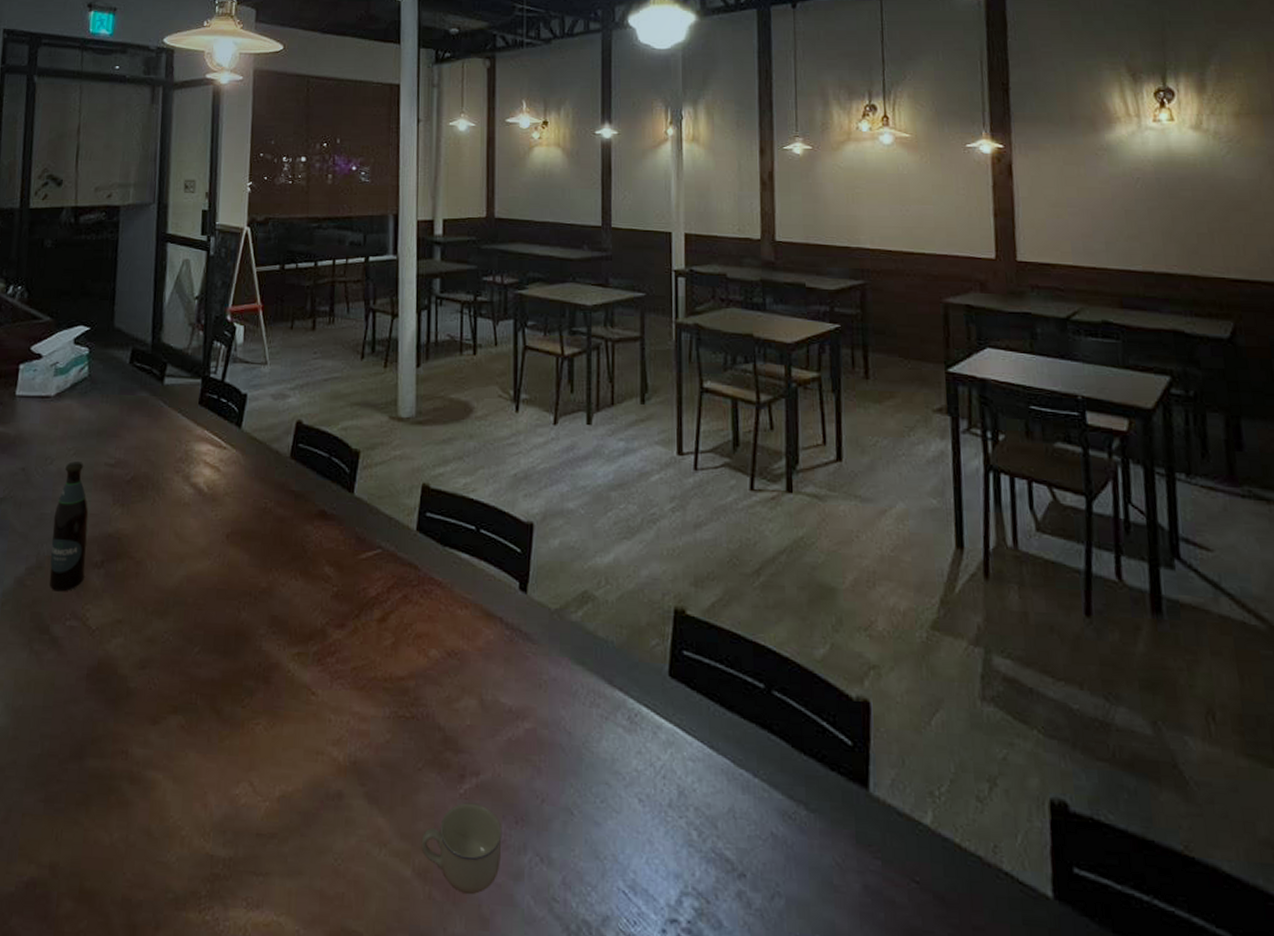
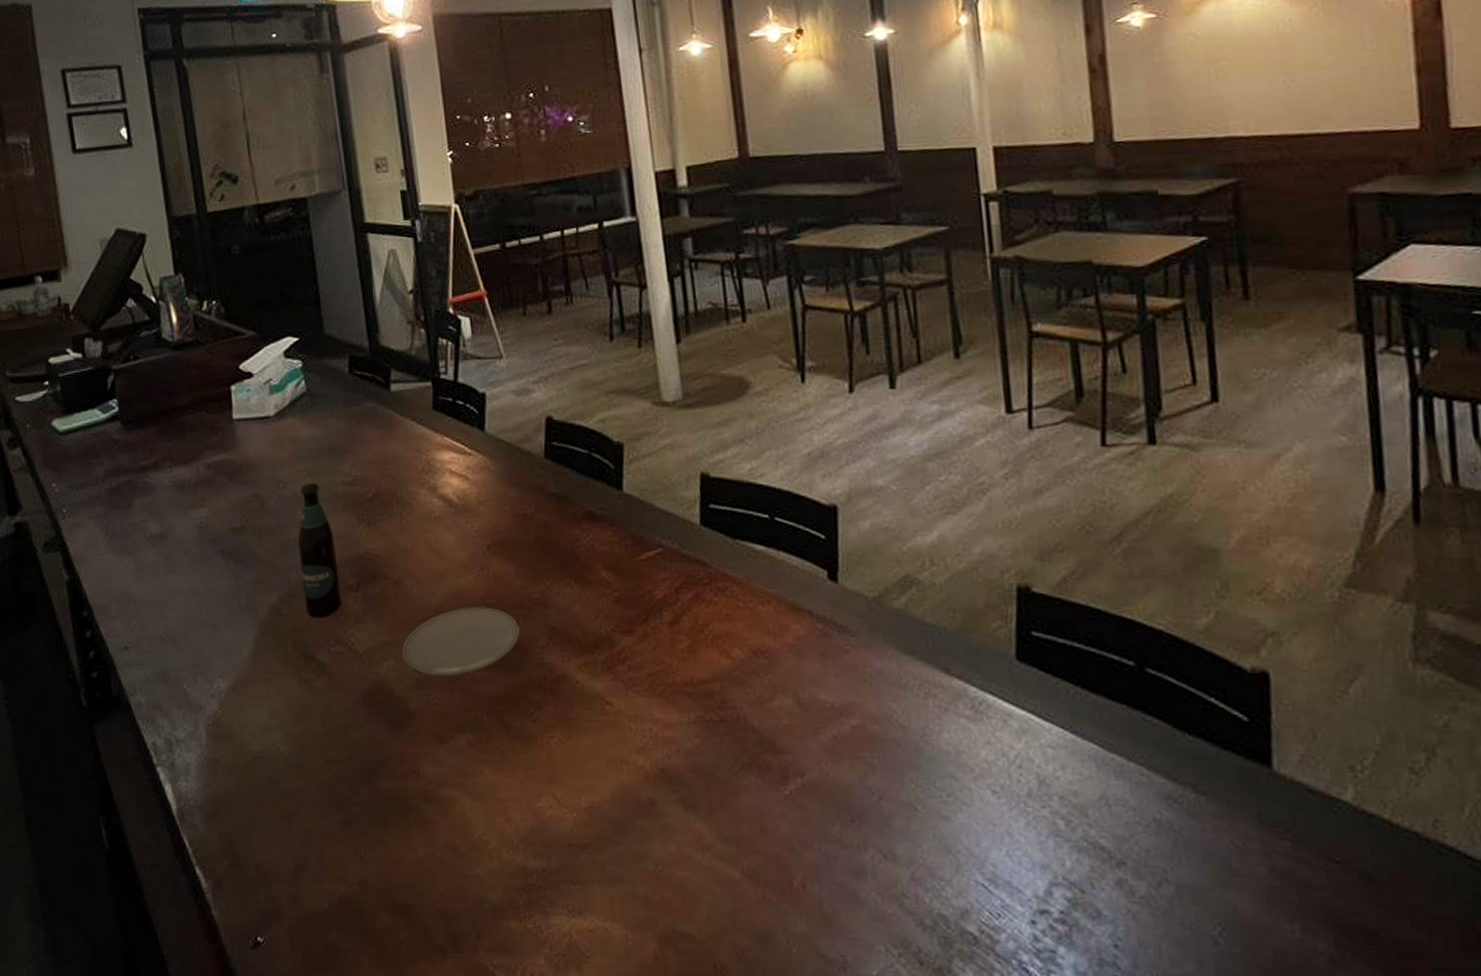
plate: none [132,591,244,658] -> present [402,607,520,677]
cup: present [421,803,502,895] -> none [747,804,839,895]

